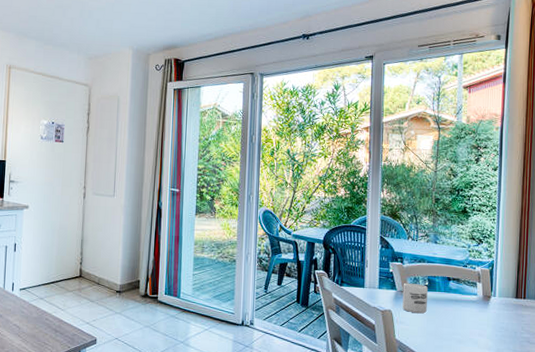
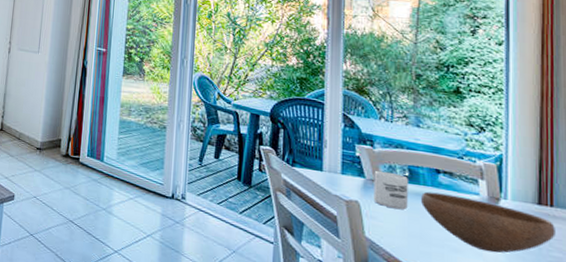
bowl: none [437,296,526,340] -> present [421,191,555,253]

